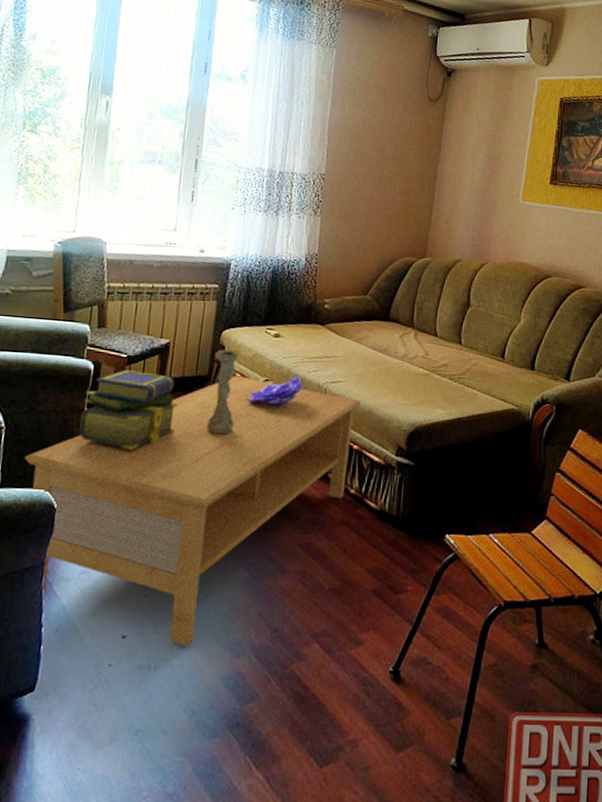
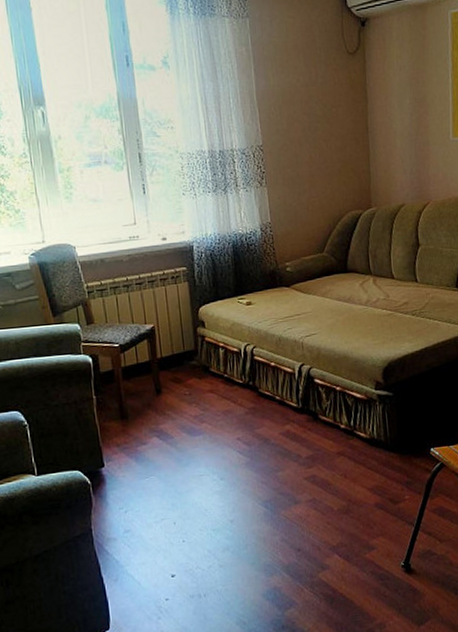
coffee table: present [25,375,361,646] -> none [52,345,336,575]
stack of books: present [79,370,178,450] -> none [90,356,177,425]
vase: present [207,349,240,435] -> none [199,323,228,399]
decorative bowl: present [246,375,304,406] -> none [233,335,282,367]

